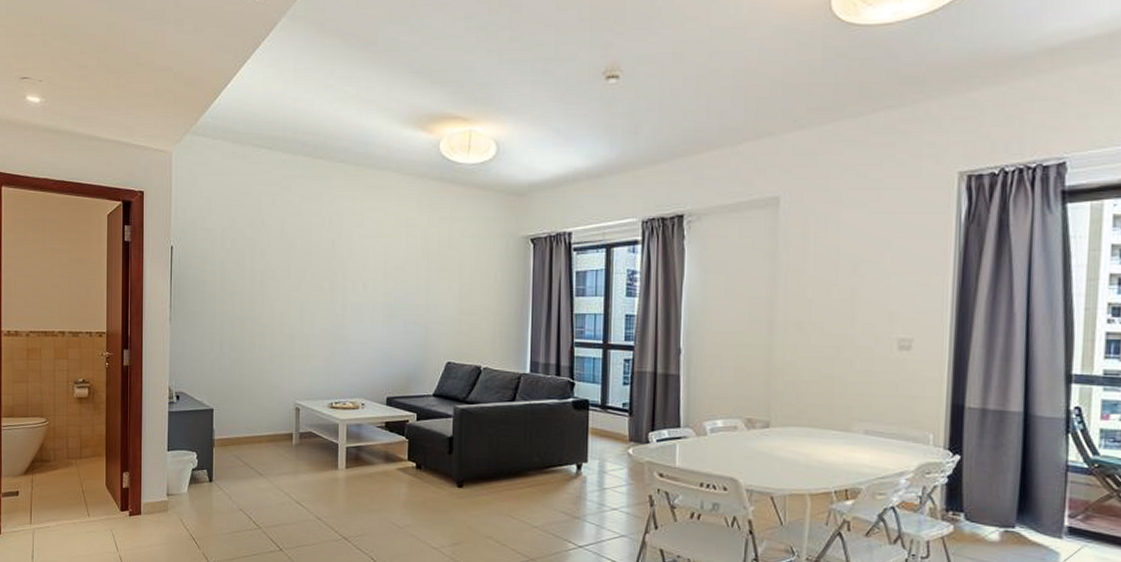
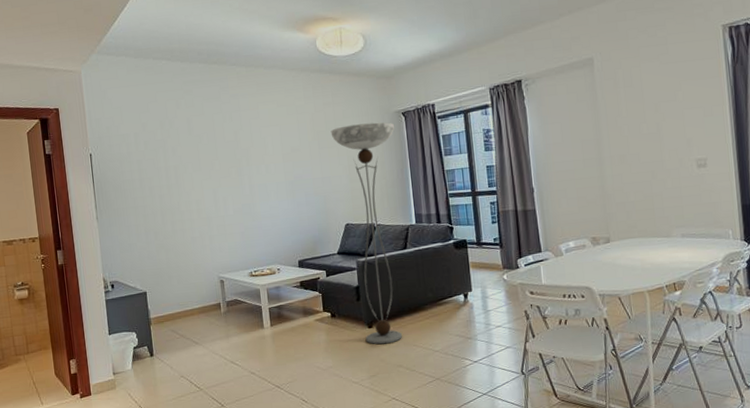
floor lamp: none [443,247,521,509] -> present [330,122,403,345]

